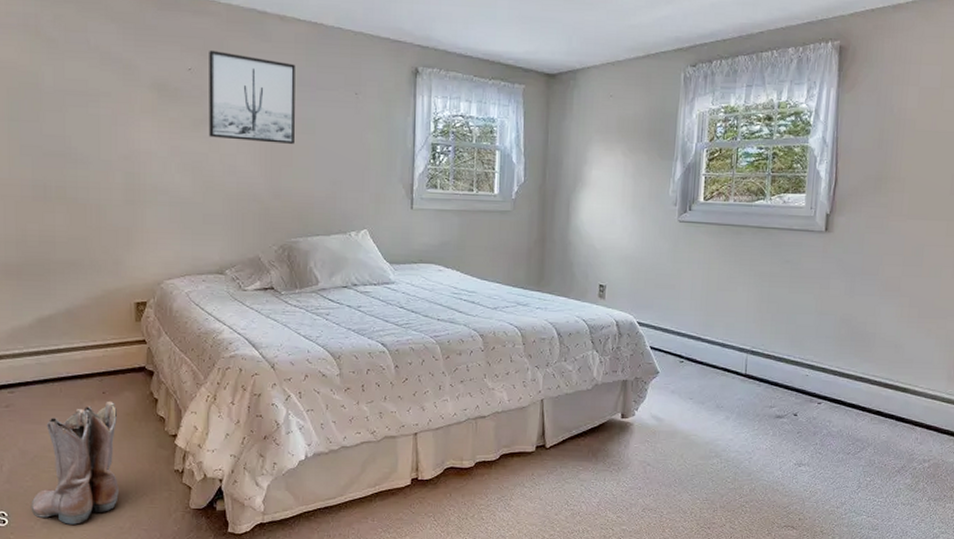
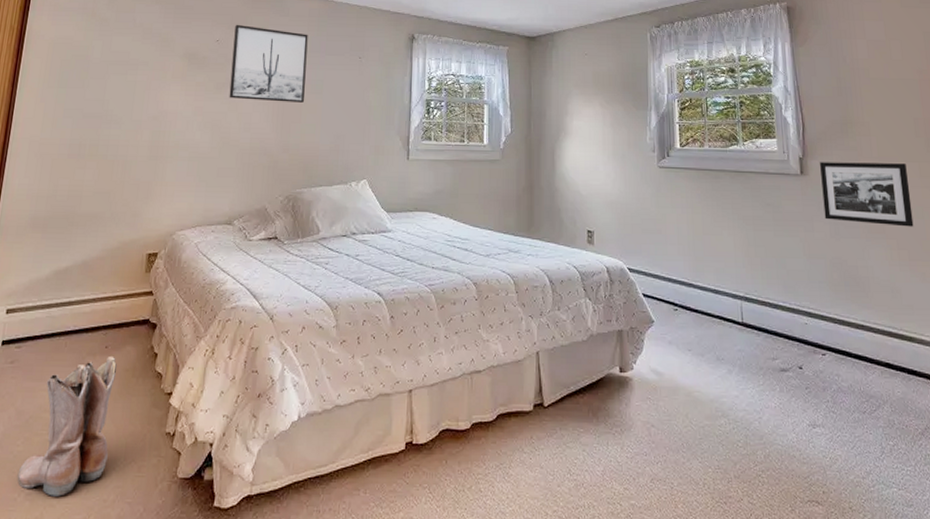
picture frame: none [842,219,934,285] -> present [820,162,914,227]

